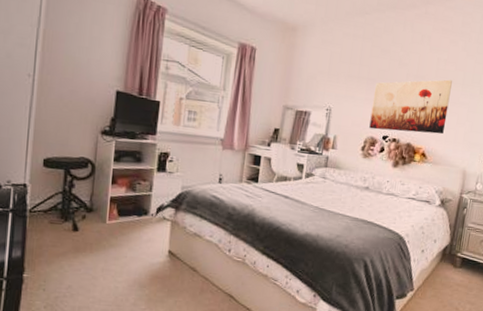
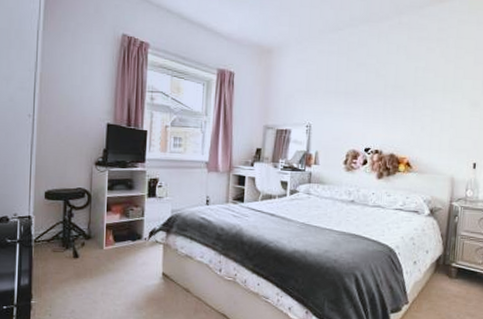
wall art: present [369,79,452,135] -> none [350,87,432,143]

